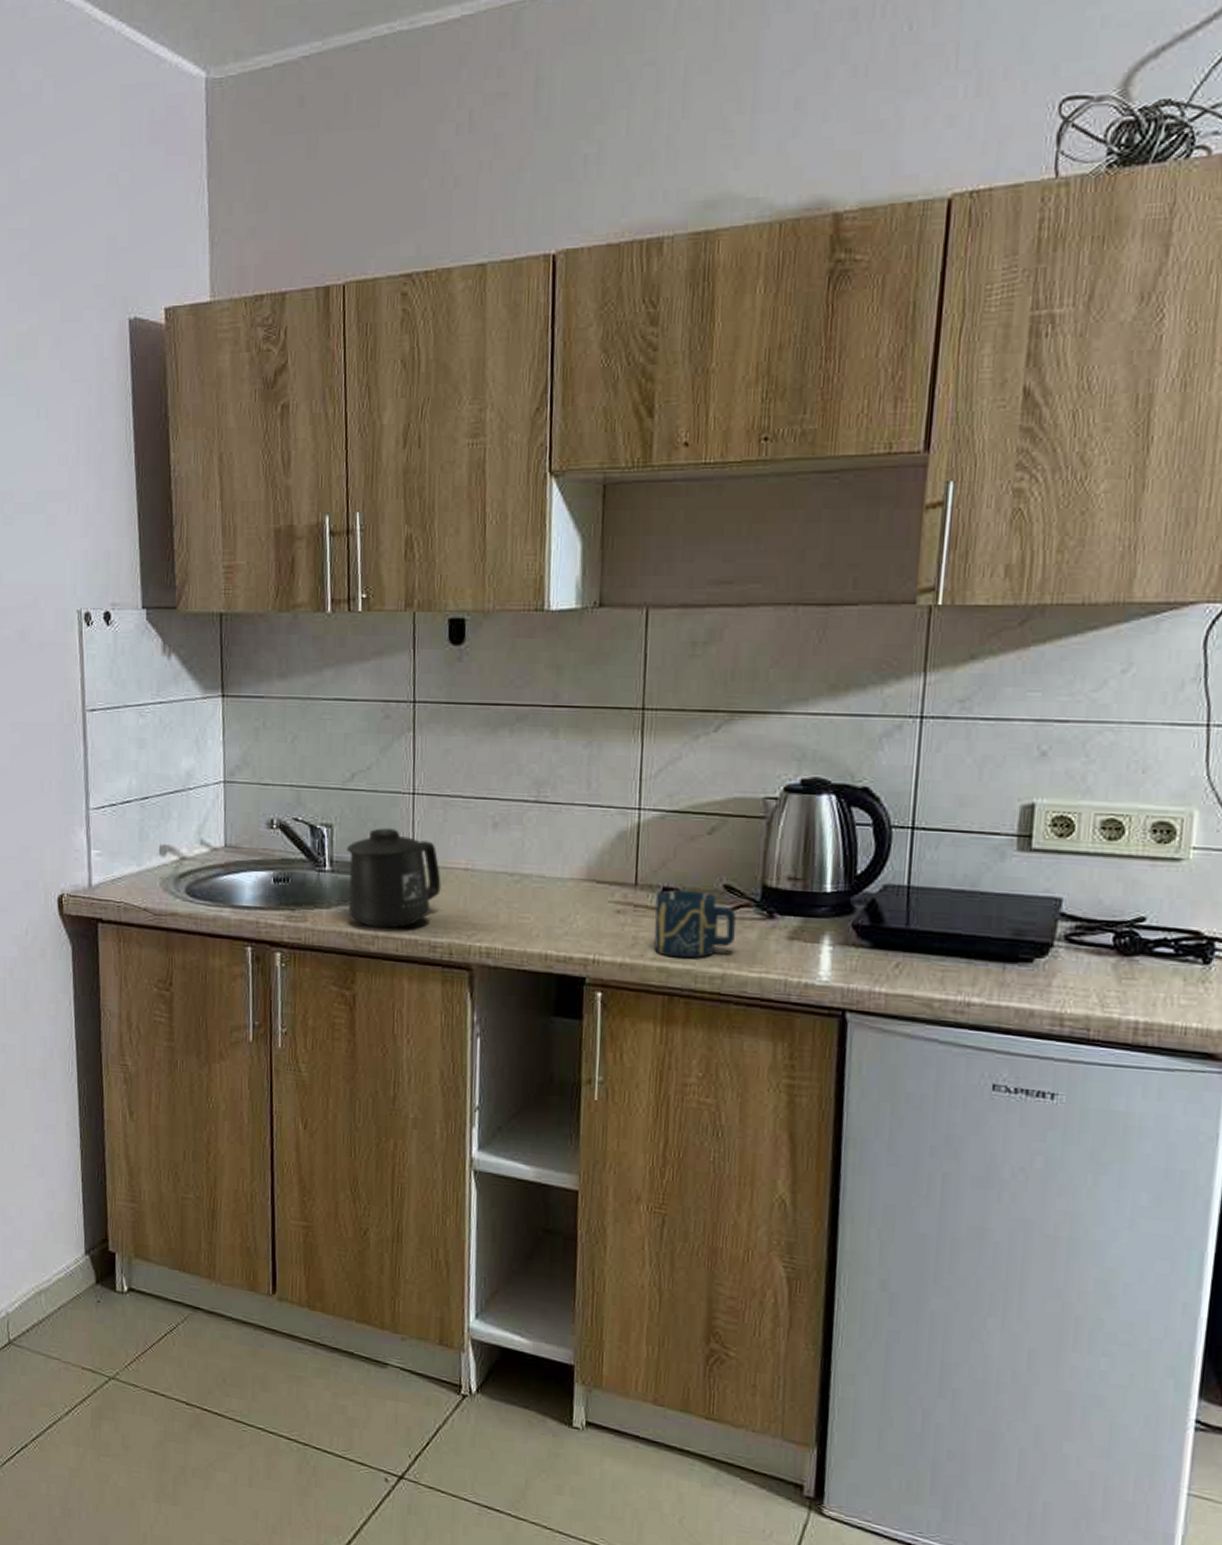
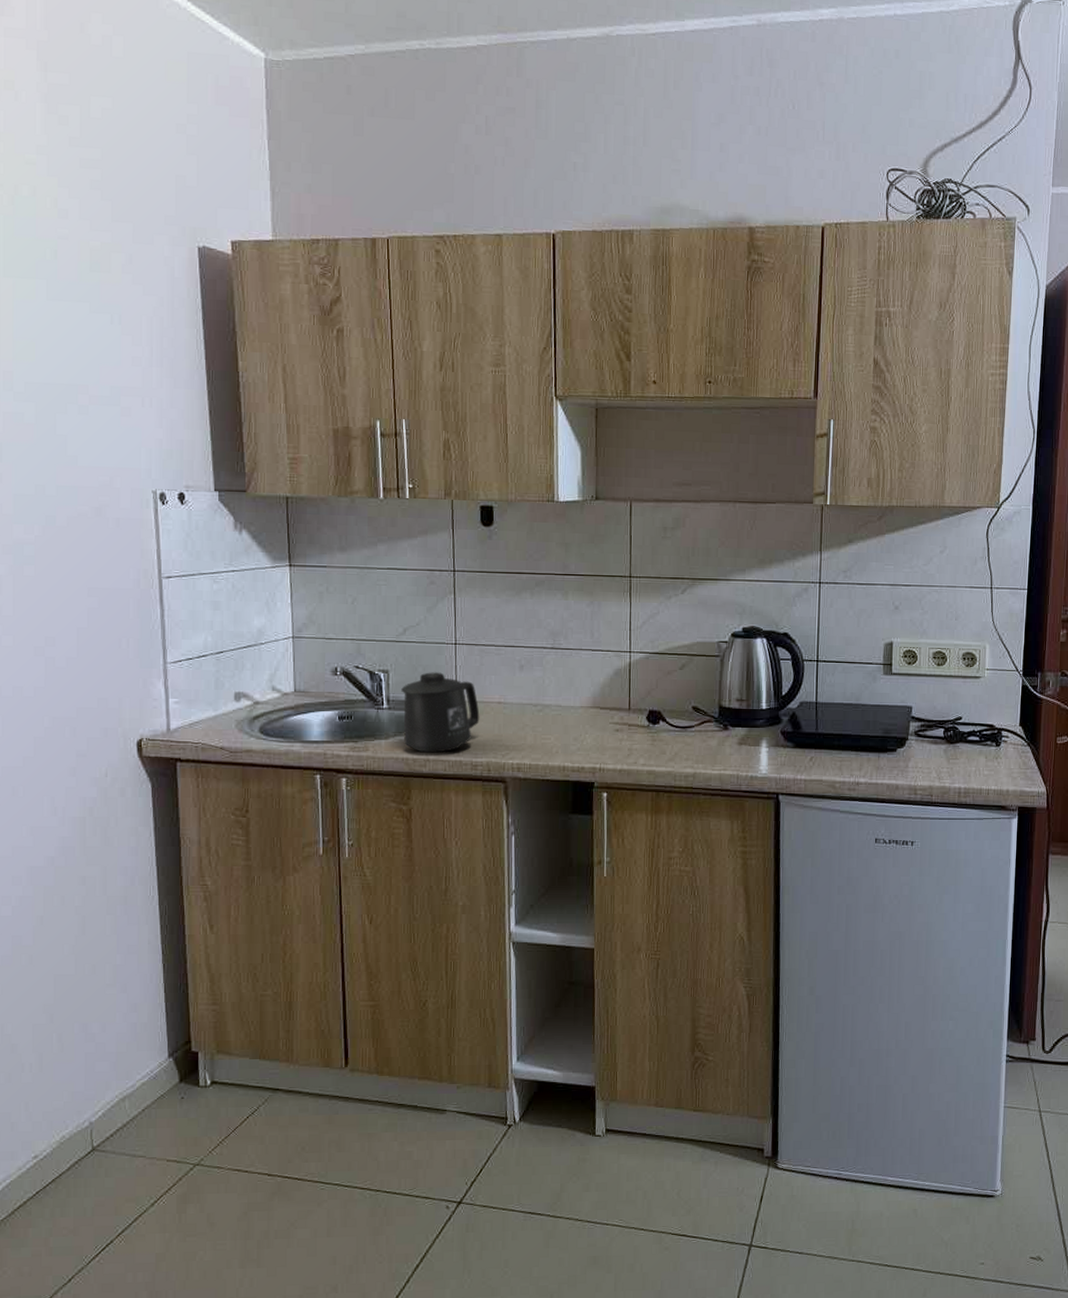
cup: present [654,890,736,959] -> none [644,712,702,763]

